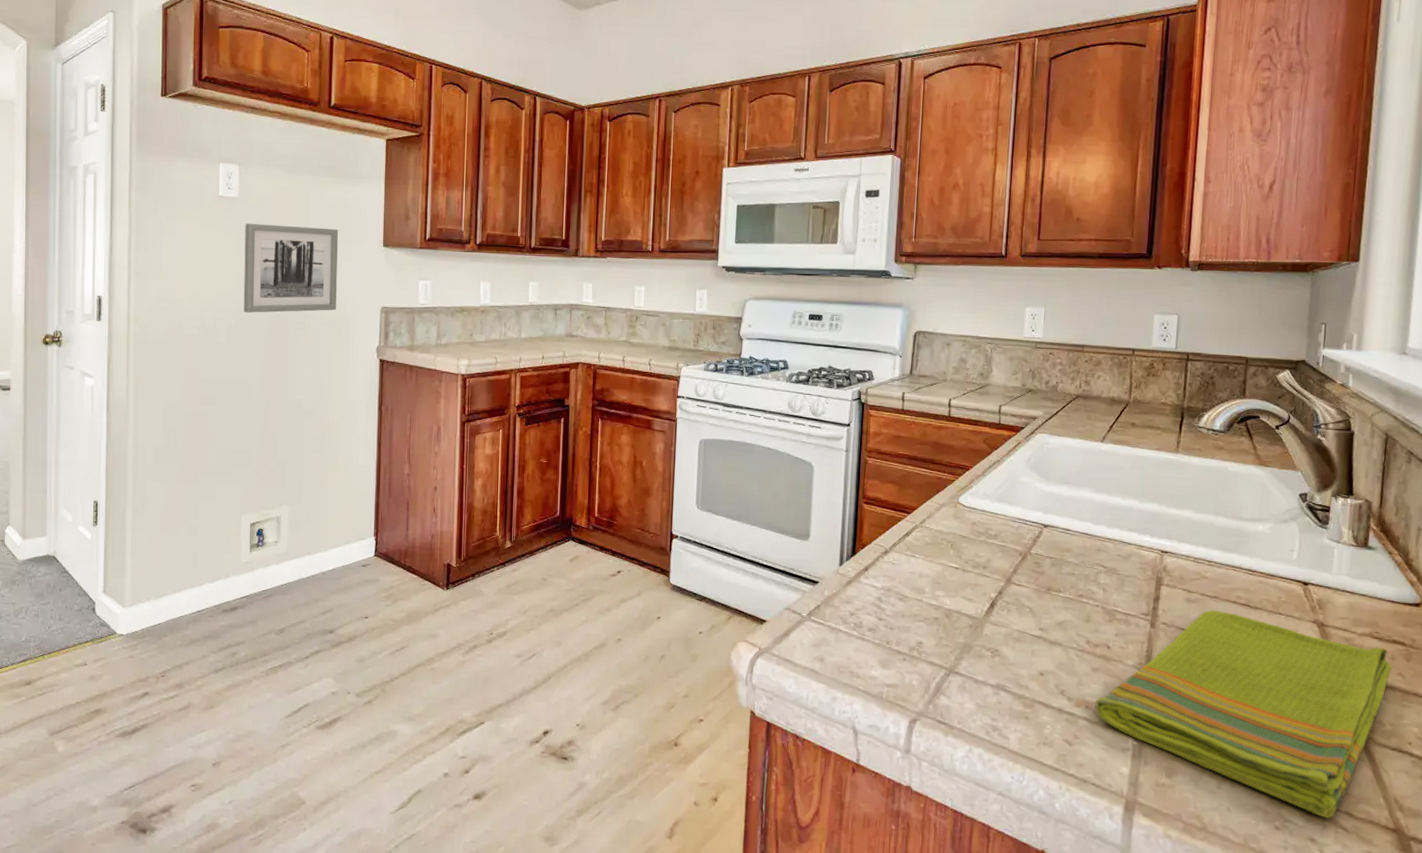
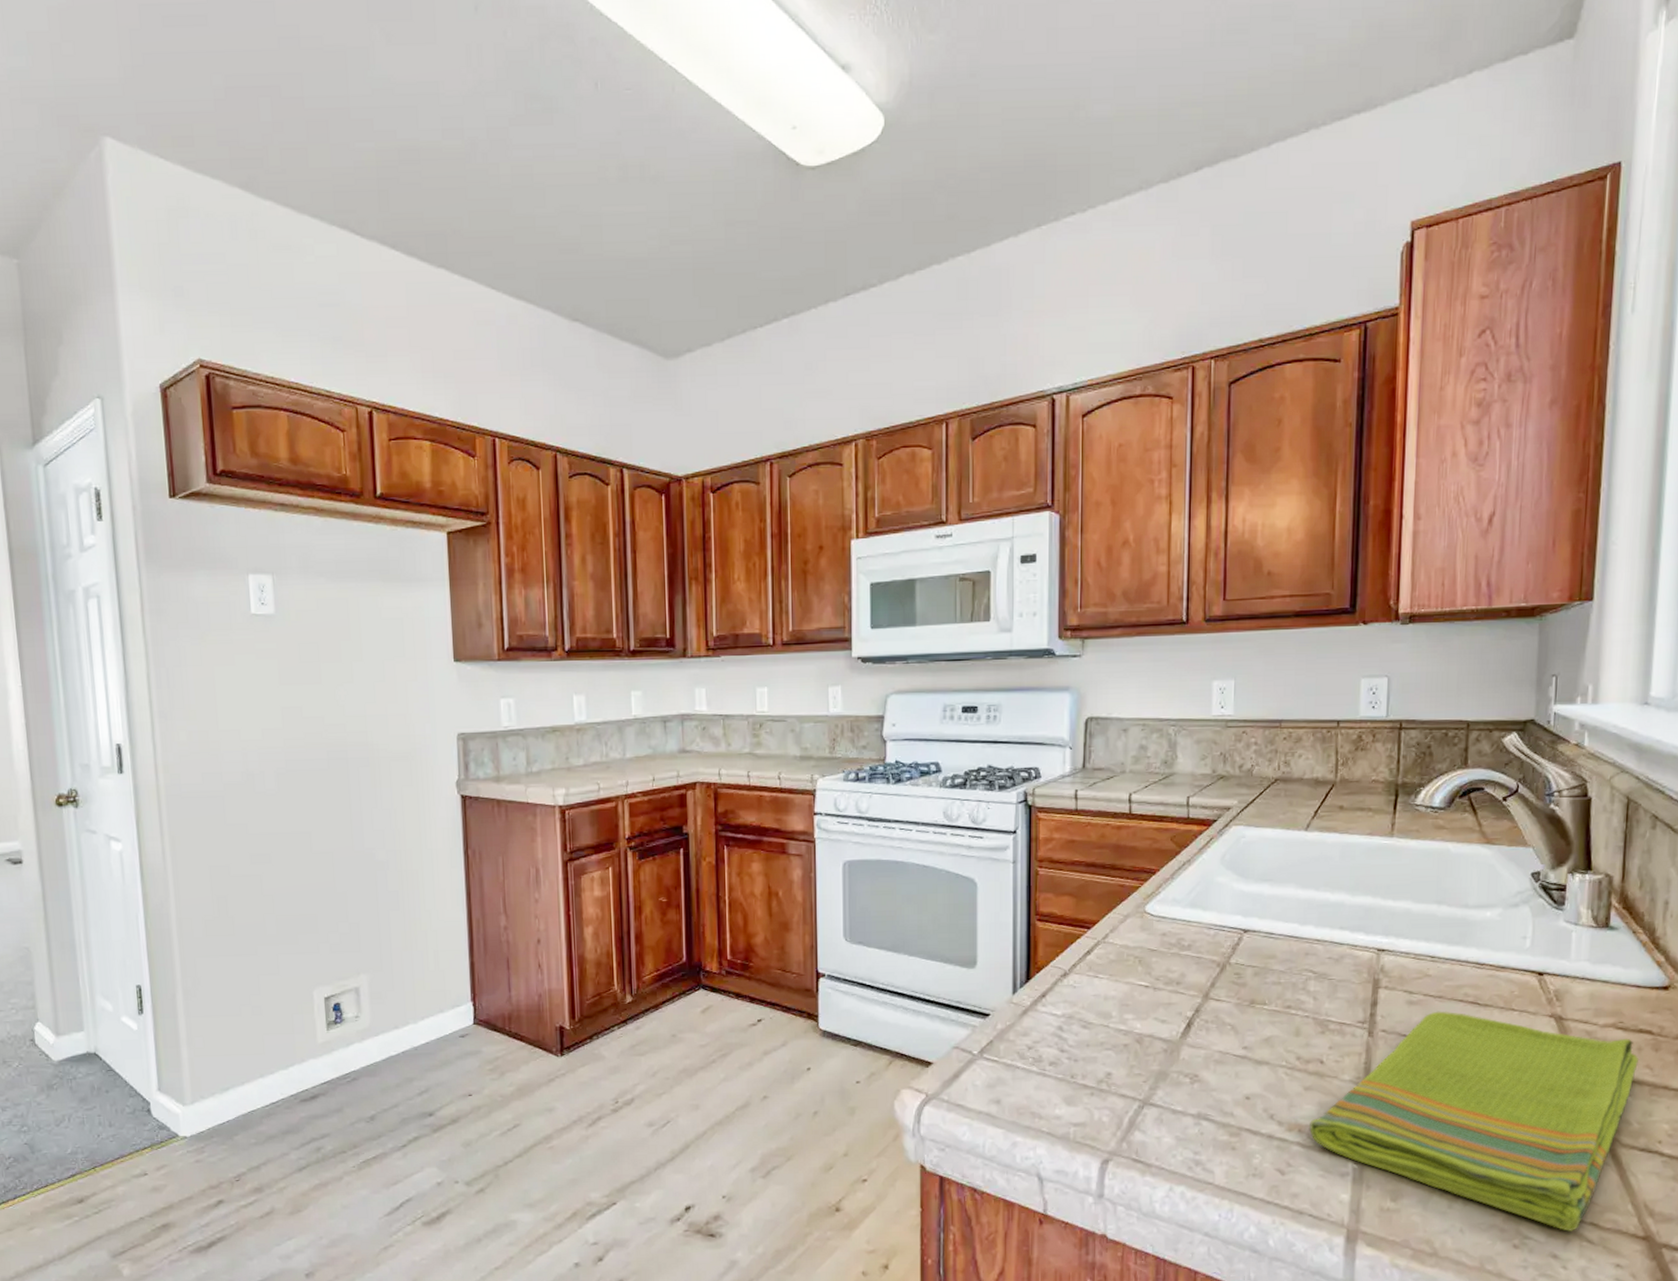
wall art: present [243,224,338,313] -> none [286,644,405,751]

